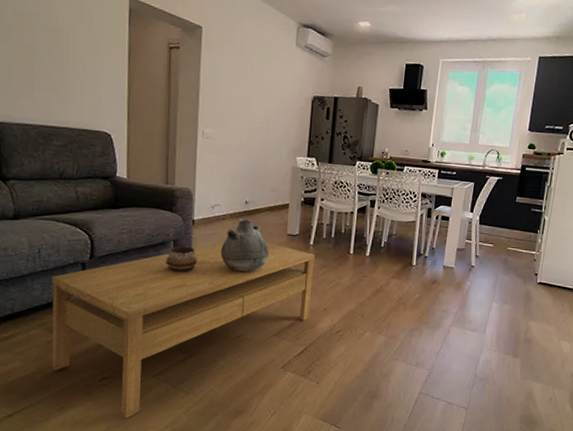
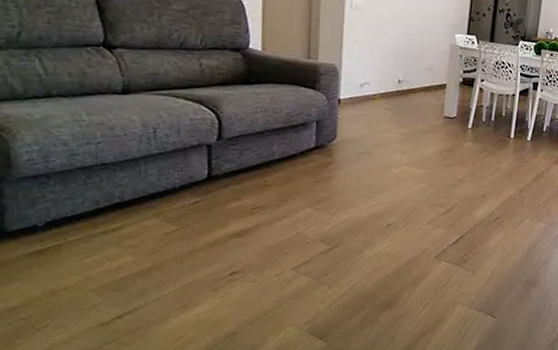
coffee table: present [51,242,315,419] -> none [170,124,474,316]
decorative bowl: present [166,246,197,272] -> none [307,127,343,156]
vase: present [220,218,269,272] -> none [370,99,424,157]

